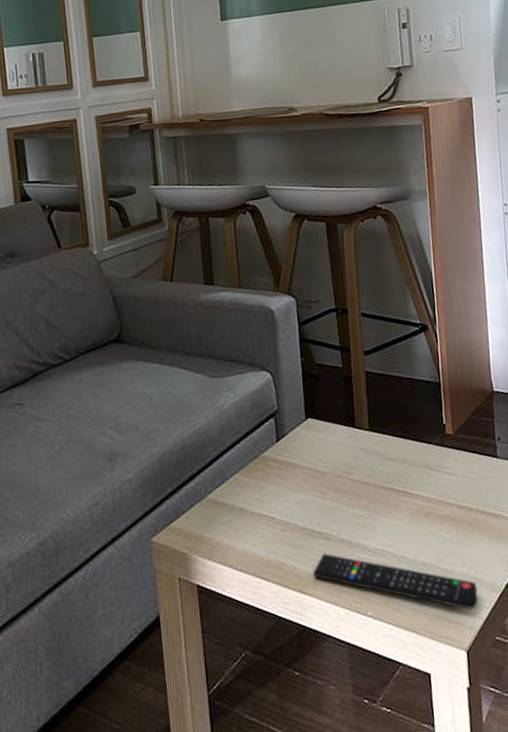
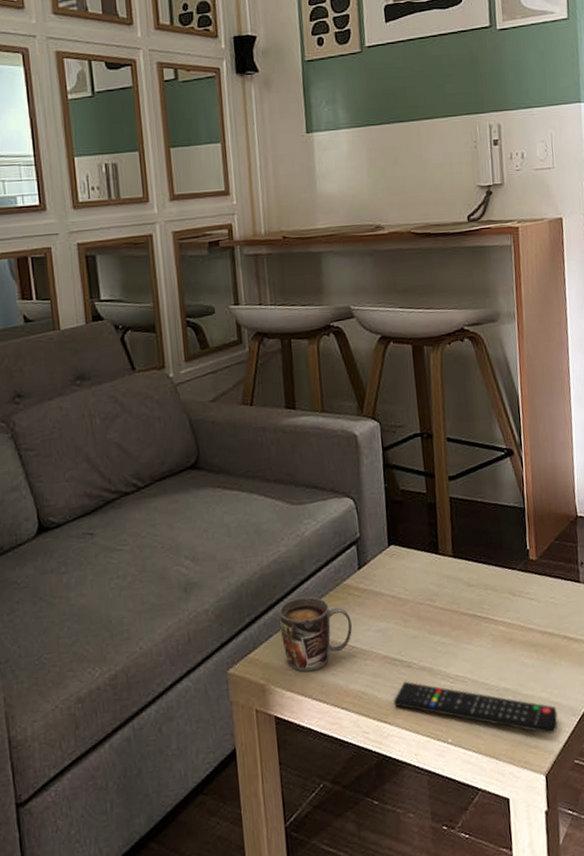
mug: none [200,467,271,542] -> present [279,596,352,672]

